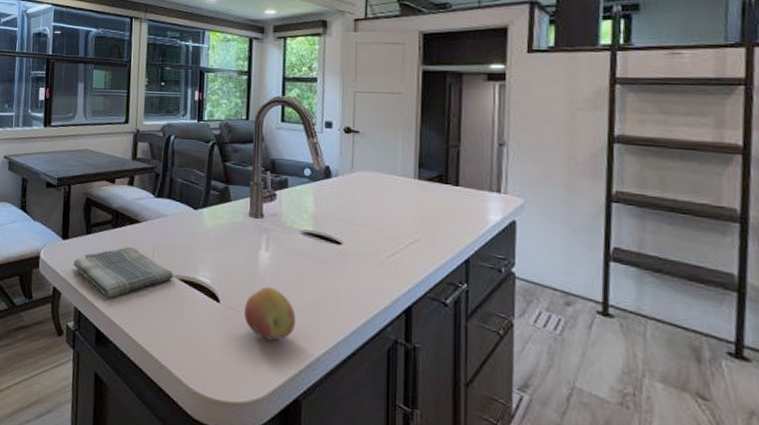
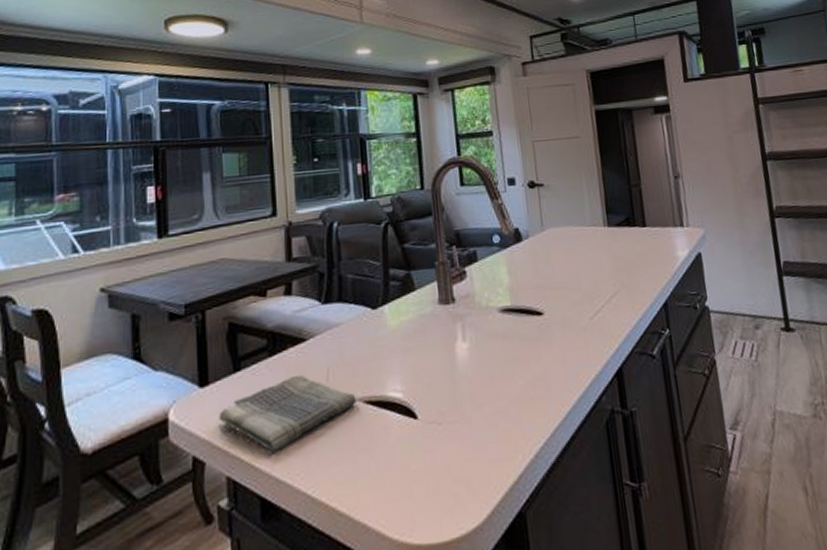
fruit: present [244,286,296,341] -> none [447,383,508,450]

